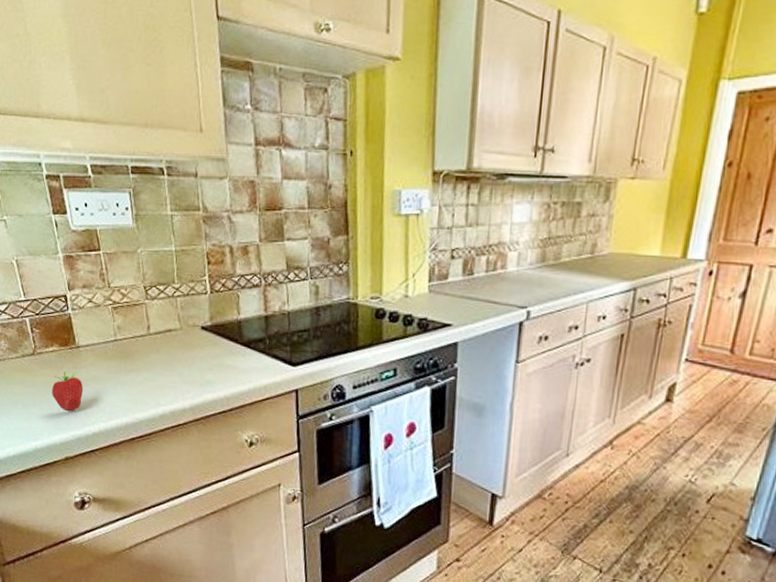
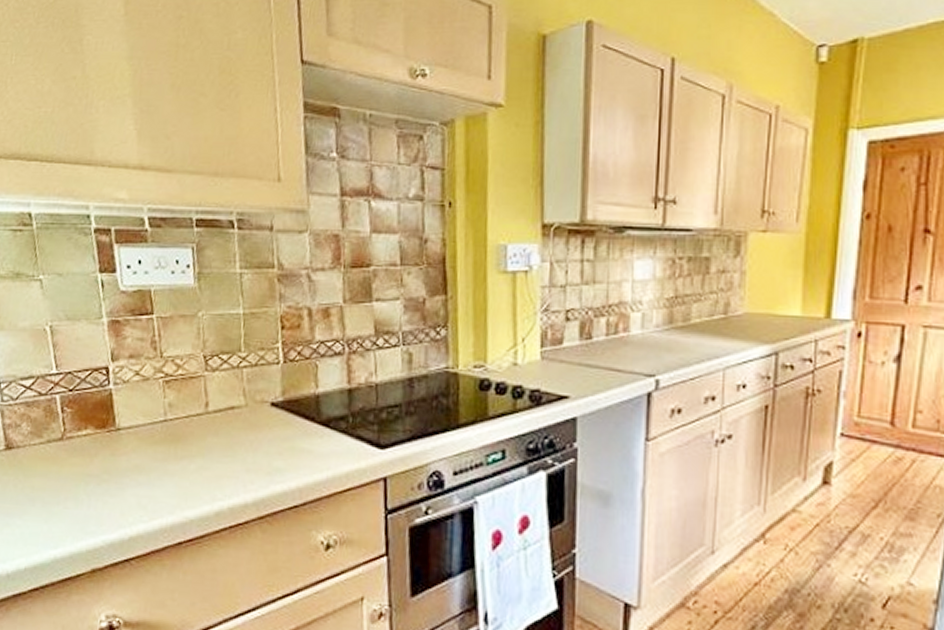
fruit: present [52,371,84,412] -> none [81,459,122,511]

